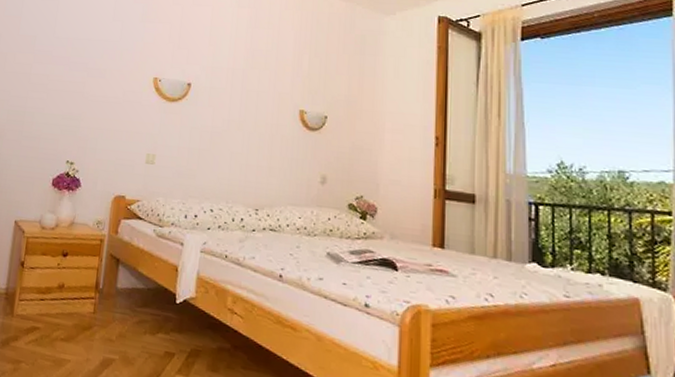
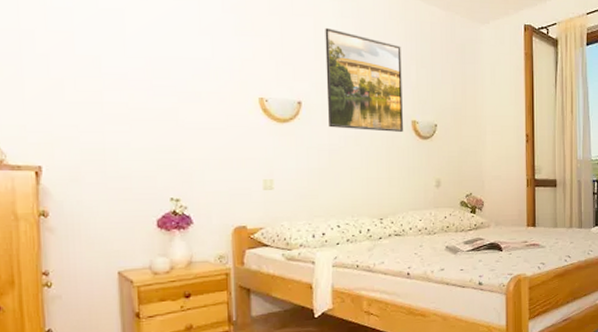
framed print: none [214,17,295,121] -> present [325,28,403,132]

